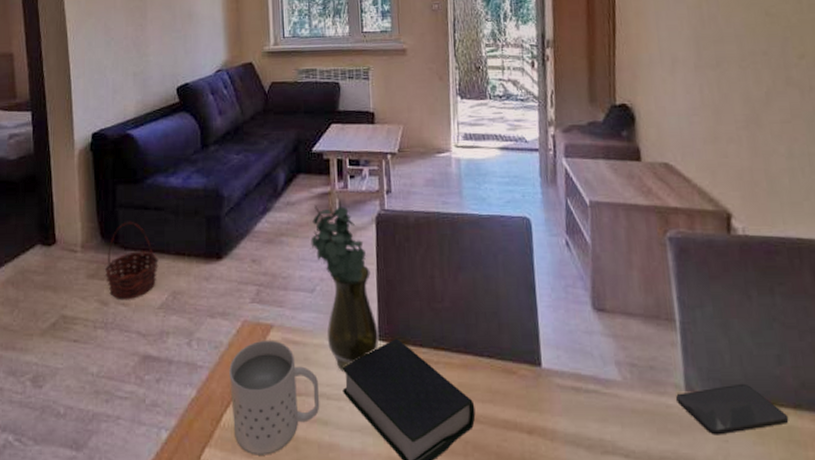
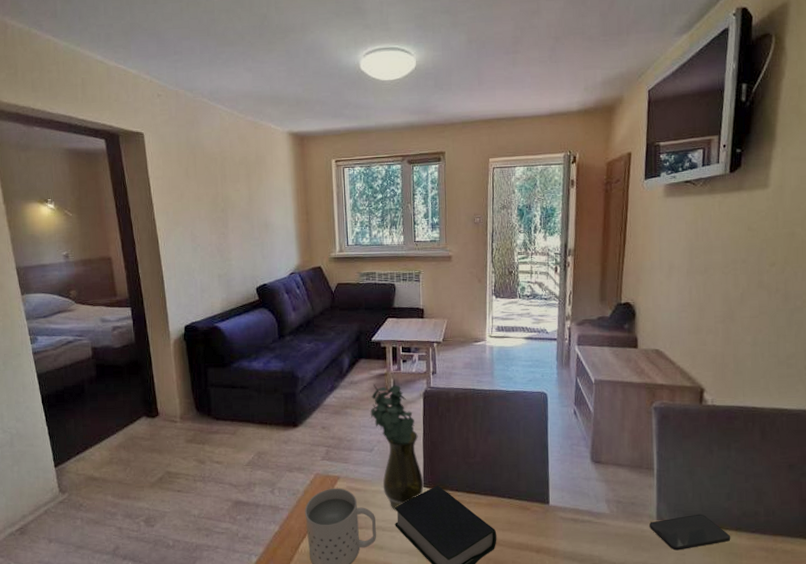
basket: present [104,221,159,300] -> none [200,397,245,459]

